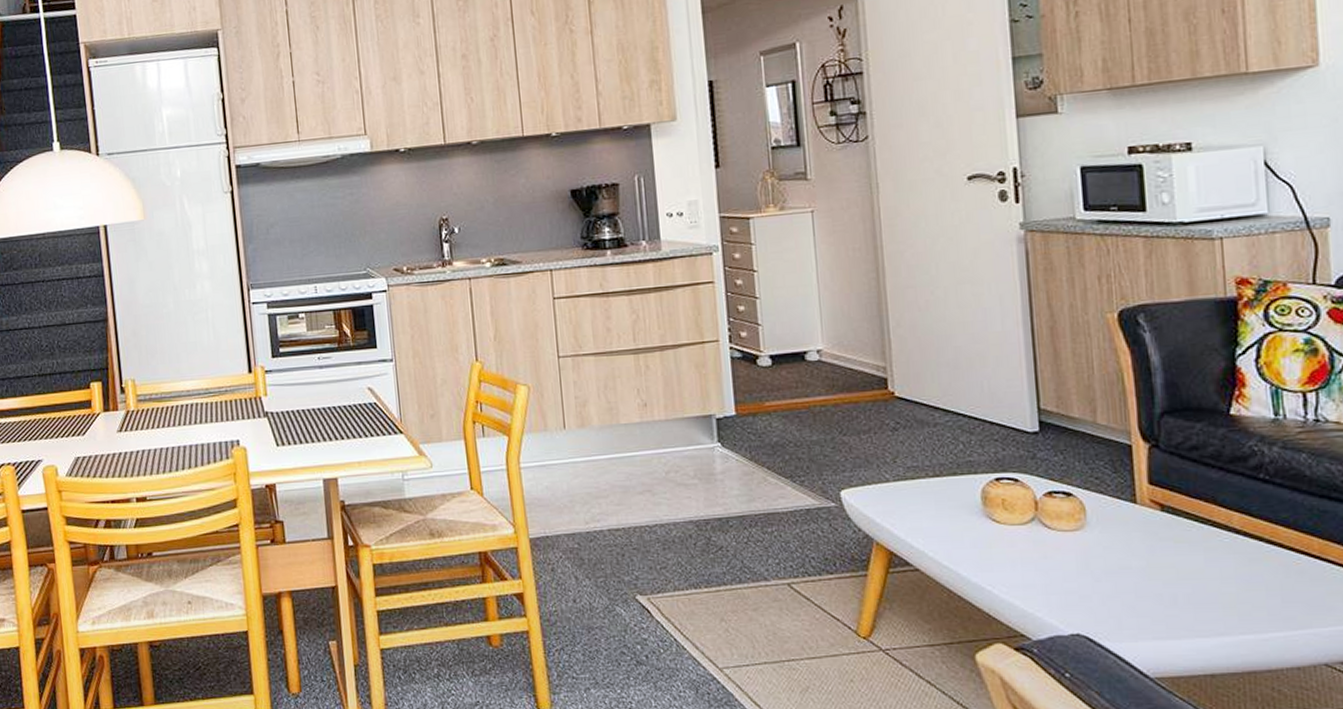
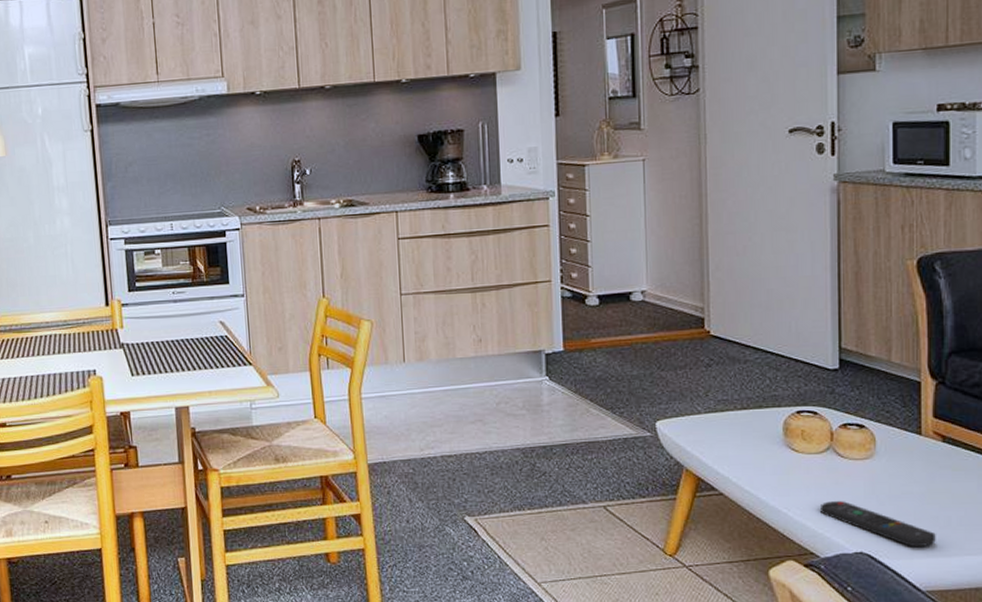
remote control: none [1029,577,1162,629] -> present [821,501,936,548]

